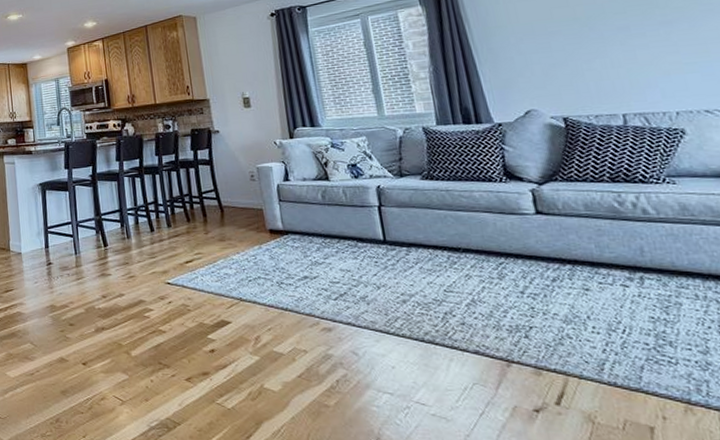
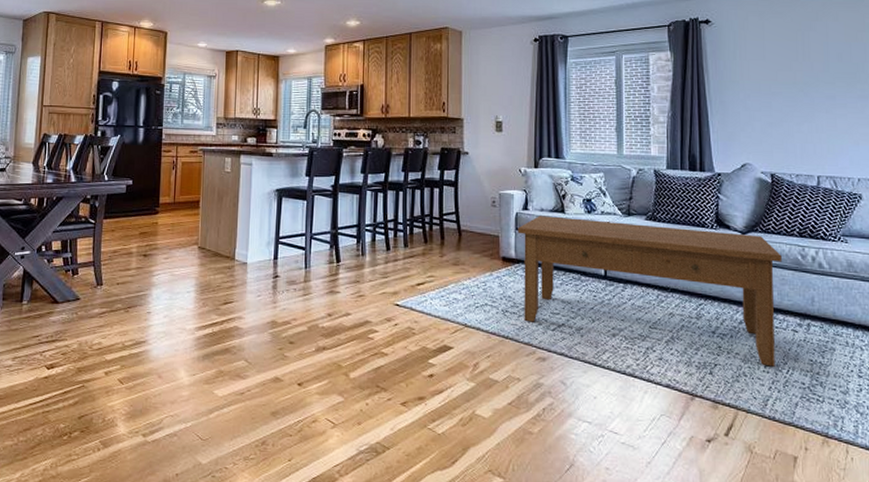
coffee table: none [281,184,607,327] -> present [517,216,782,367]

